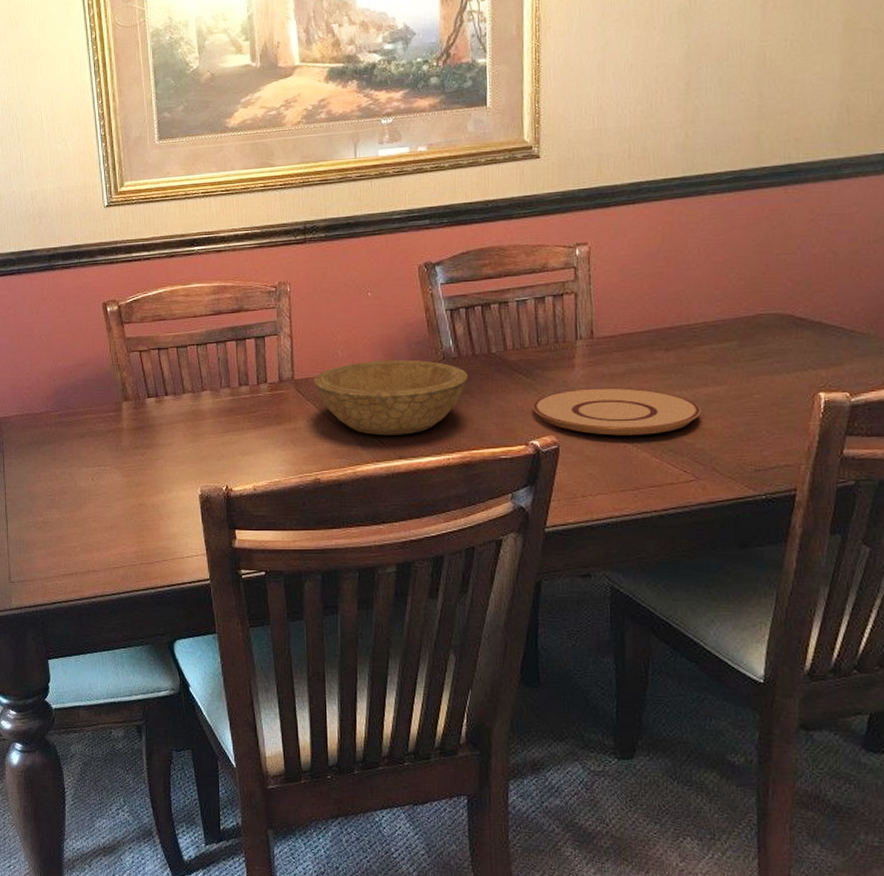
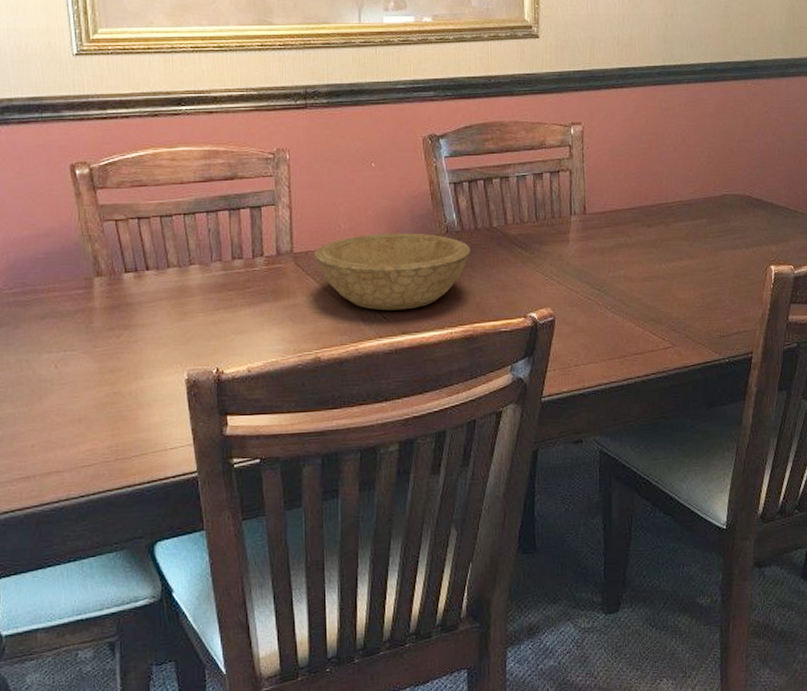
plate: present [532,387,701,436] -> none [530,261,677,307]

